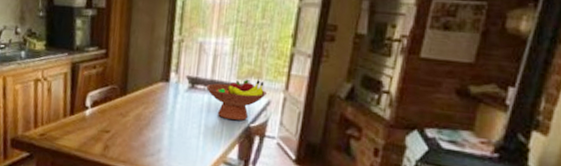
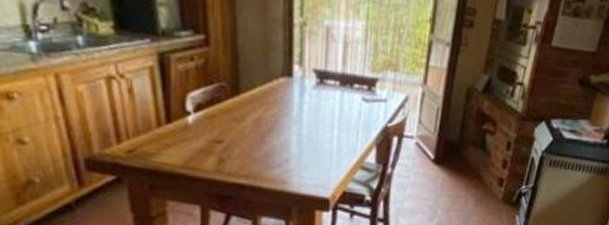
fruit bowl: present [206,80,268,121] -> none [337,72,406,121]

